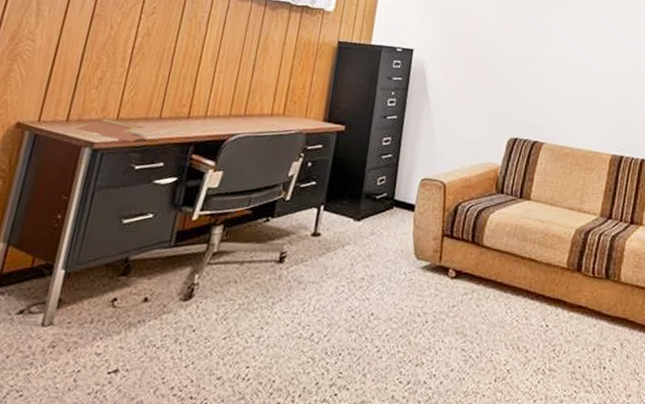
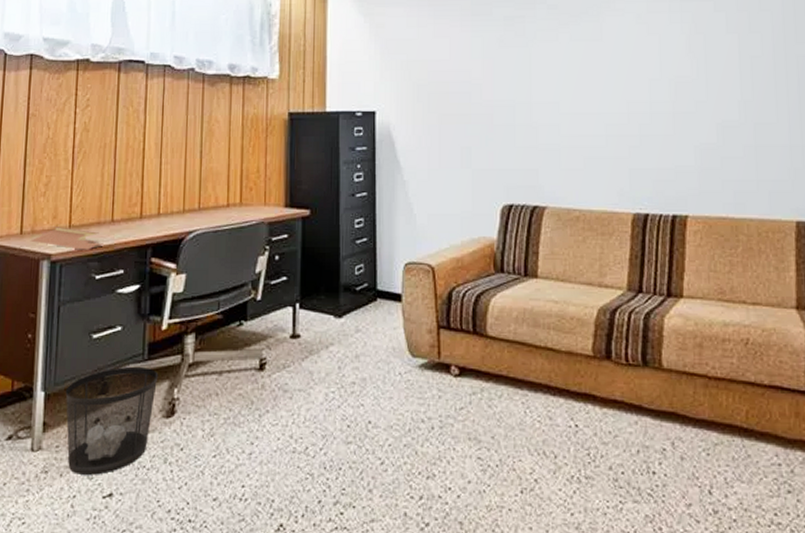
waste bin: none [77,251,183,352] -> present [65,366,159,475]

